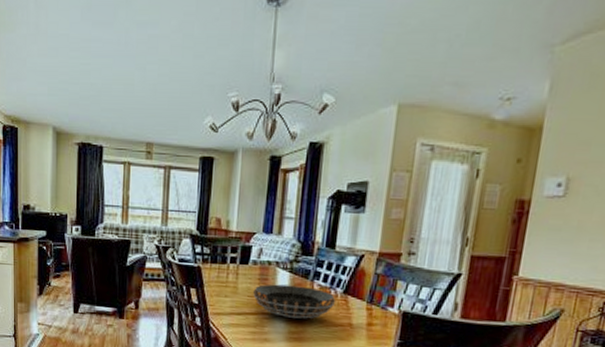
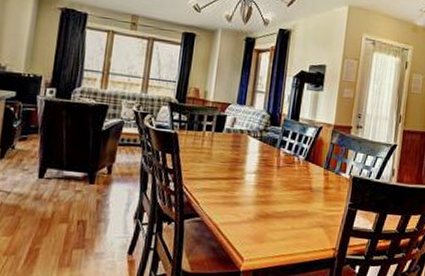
decorative bowl: present [253,284,336,319] -> none [226,151,299,184]

